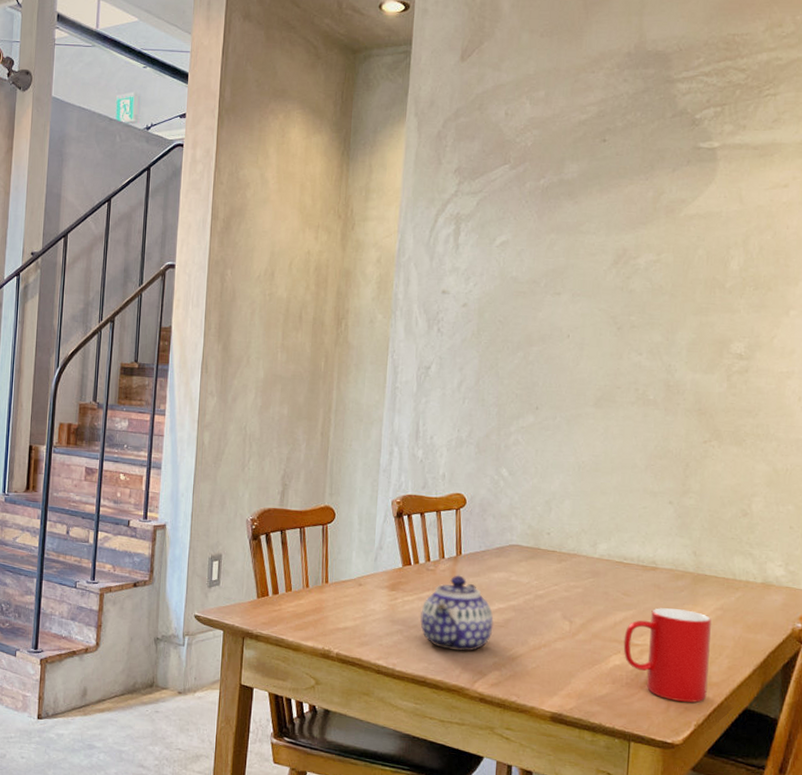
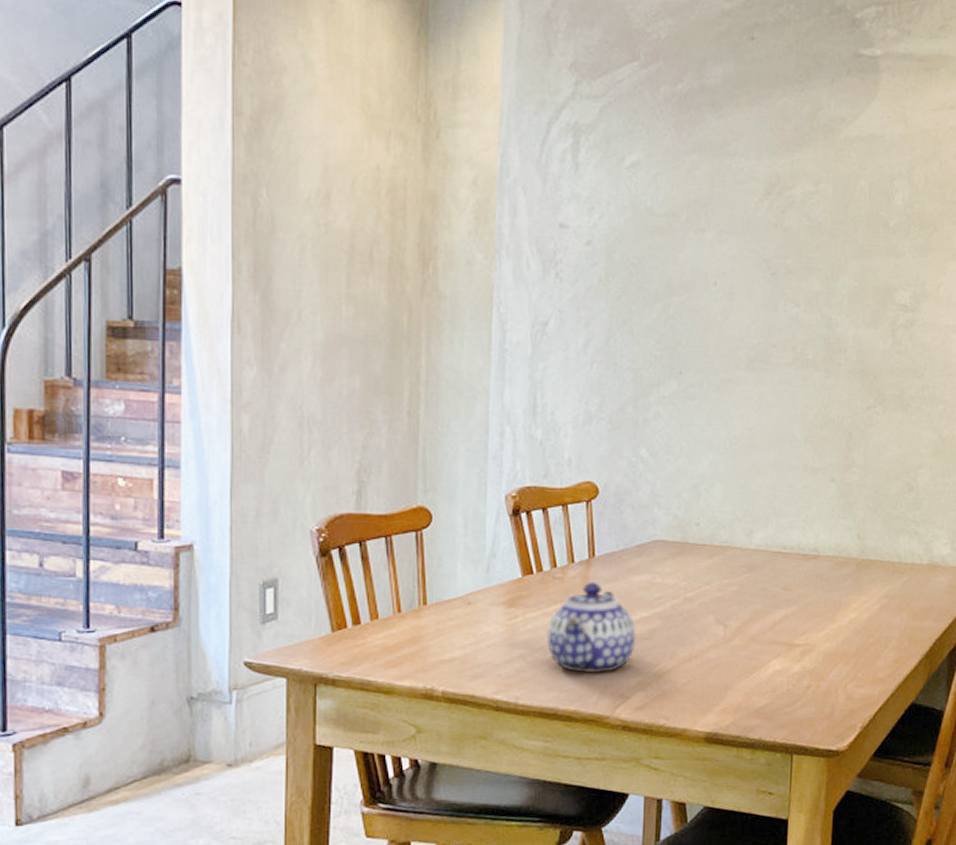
cup: present [623,608,711,703] -> none [783,601,877,703]

